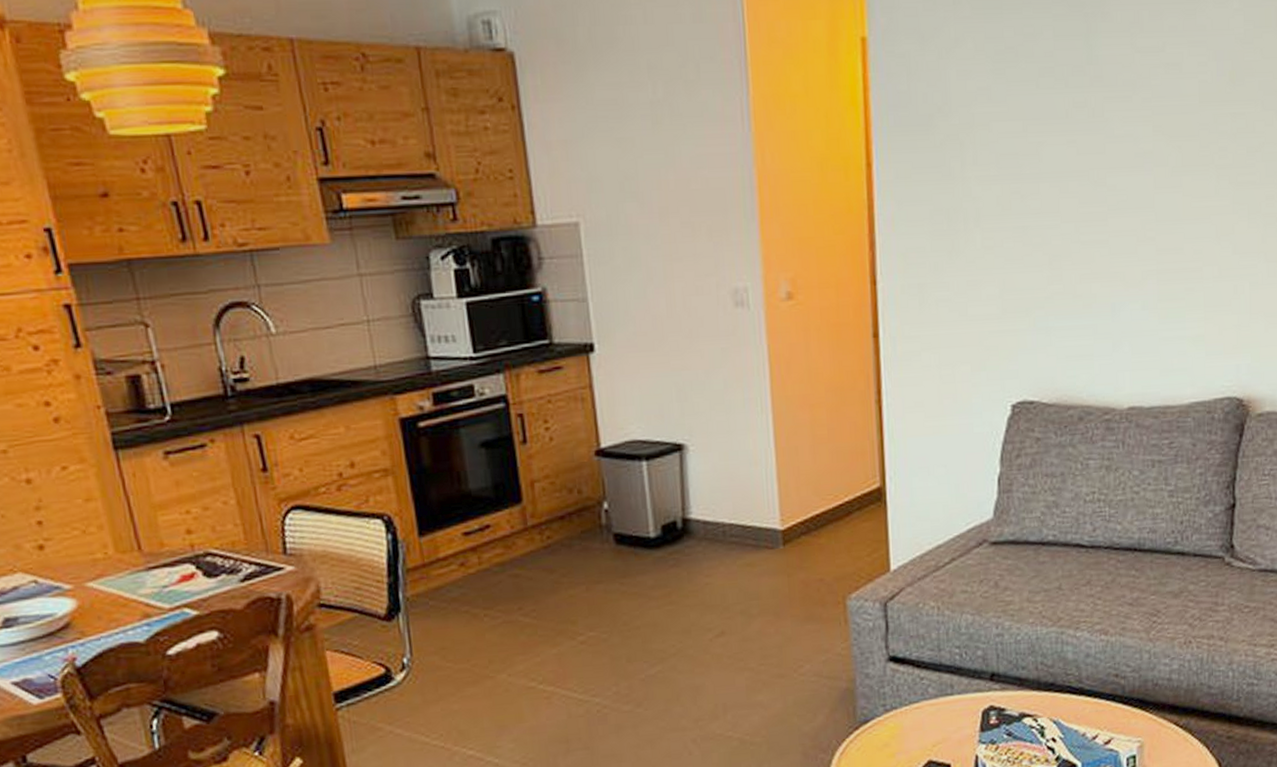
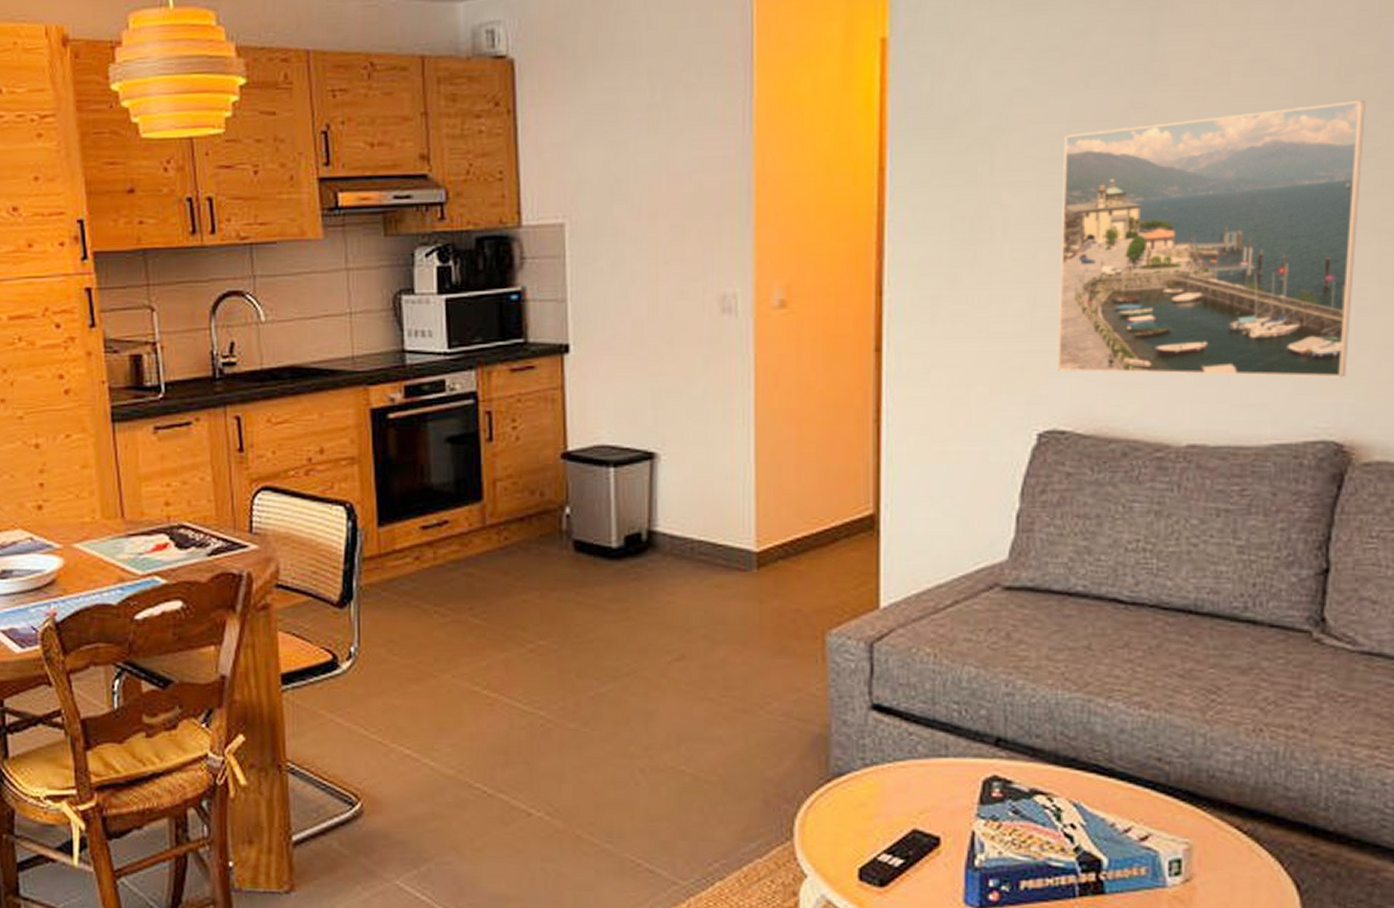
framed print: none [1021,101,1253,348] -> present [1057,100,1366,378]

